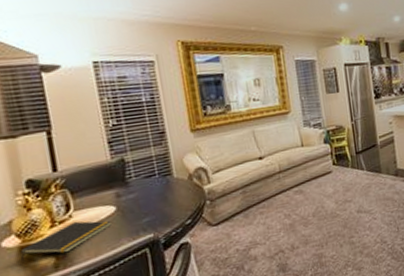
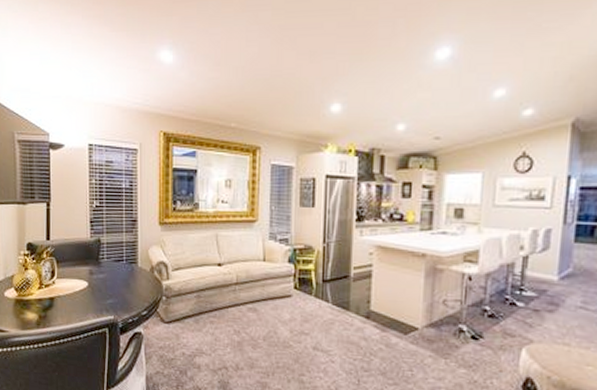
notepad: present [20,220,112,262] -> none [15,288,82,314]

